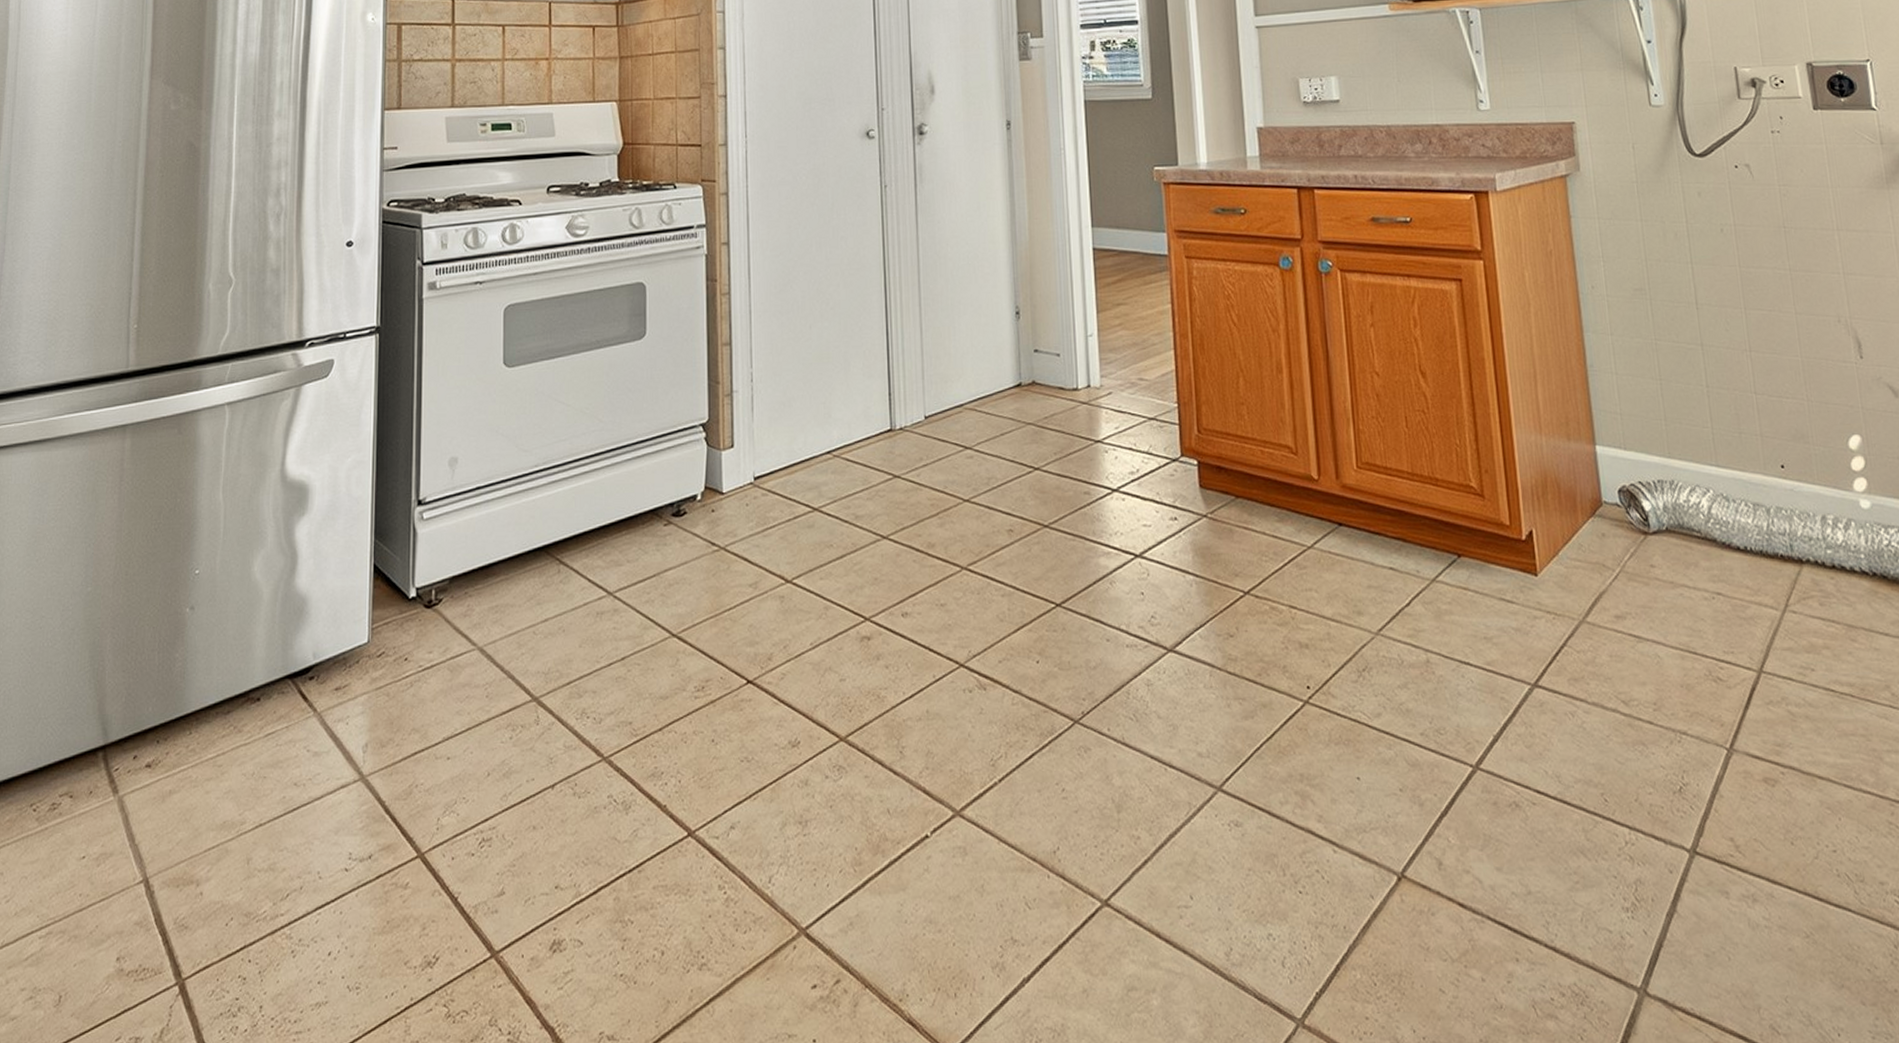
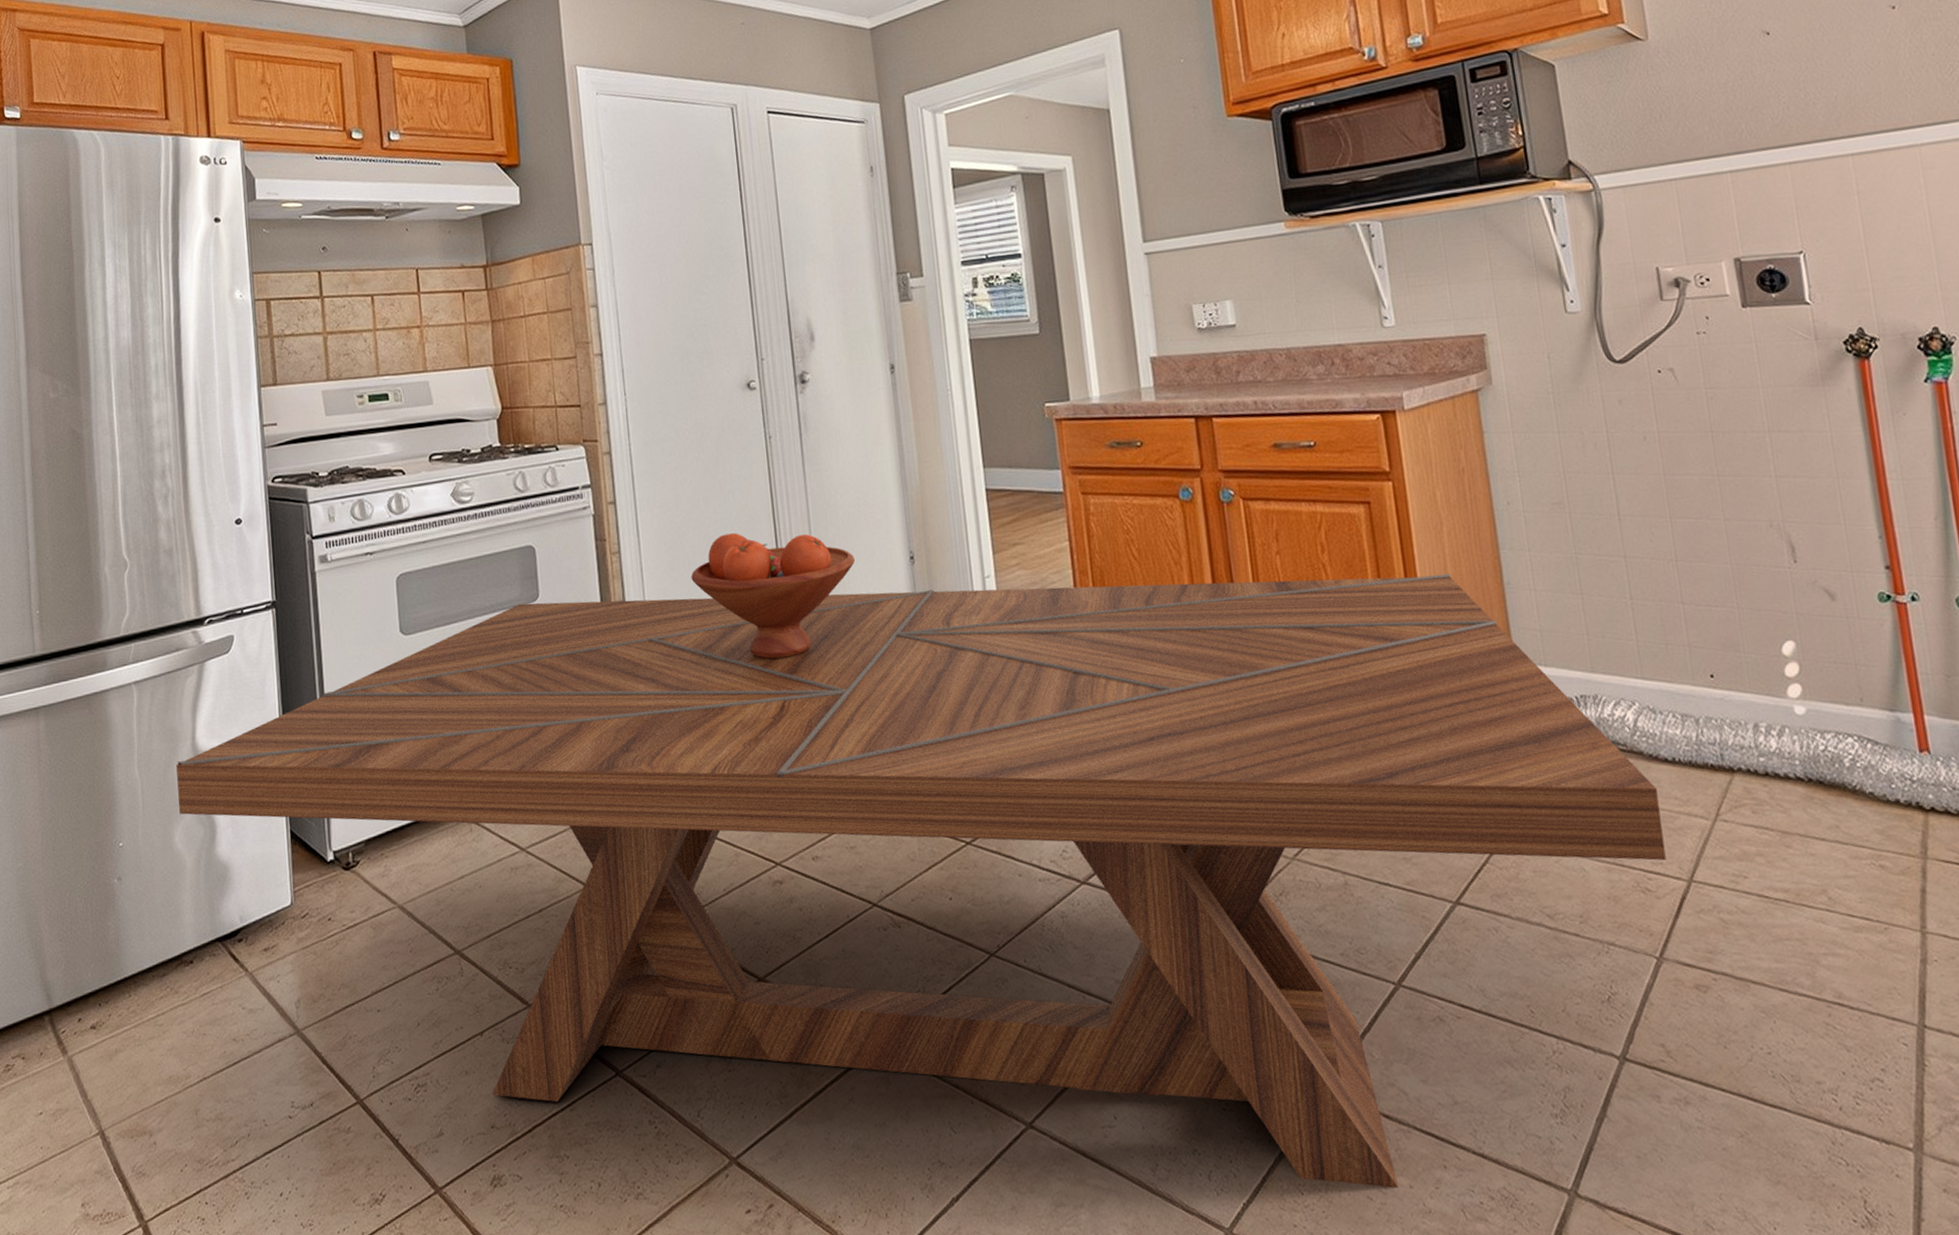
dining table: none [261,340,1737,981] -> present [176,574,1666,1188]
fruit bowl: none [799,280,961,409] -> present [691,533,855,659]

